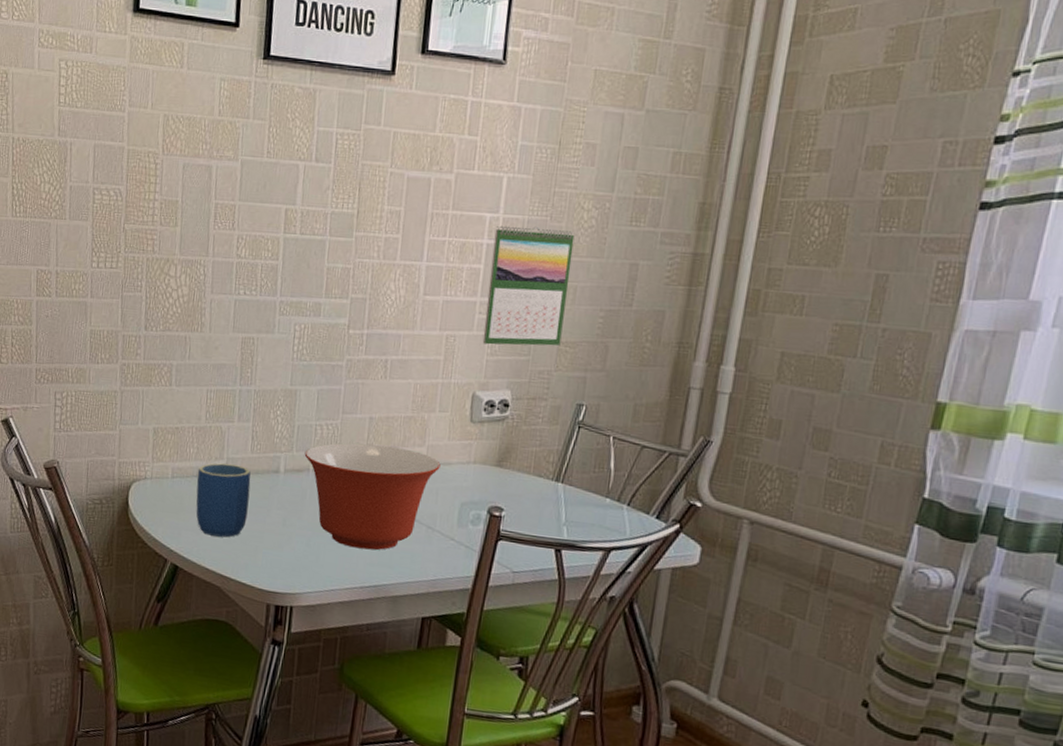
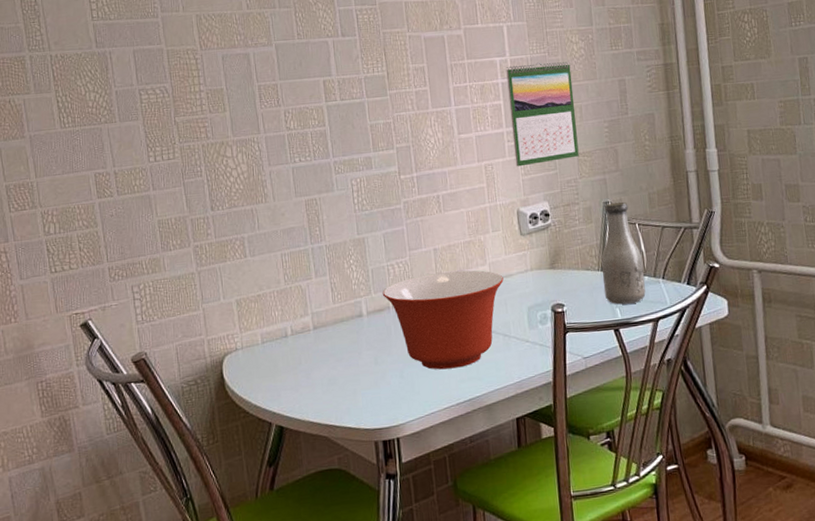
mug: present [196,463,251,537] -> none [285,317,341,390]
bottle: none [553,406,609,526] -> present [601,201,646,305]

